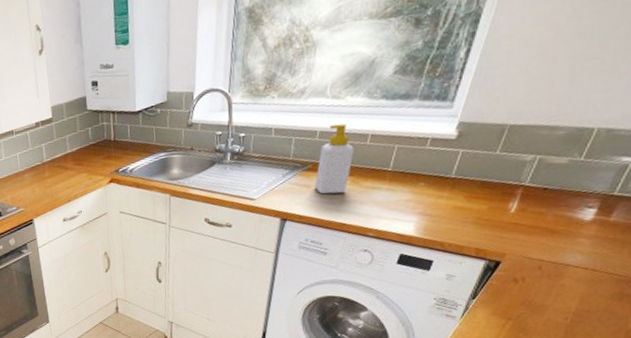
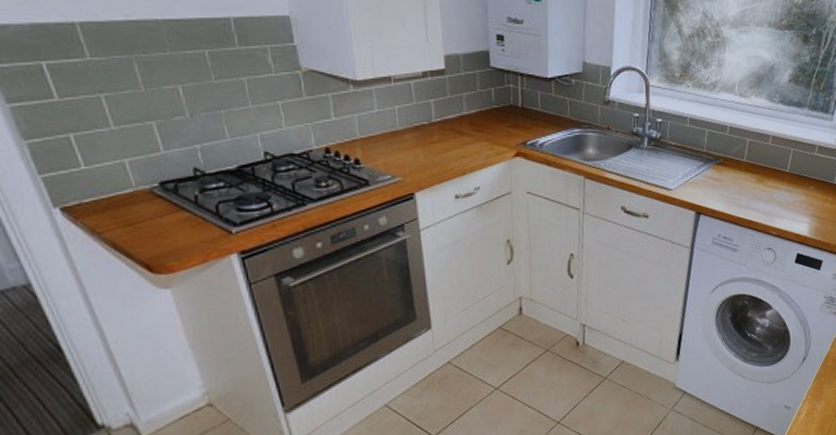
soap bottle: present [314,123,355,194] -> none [725,122,759,190]

